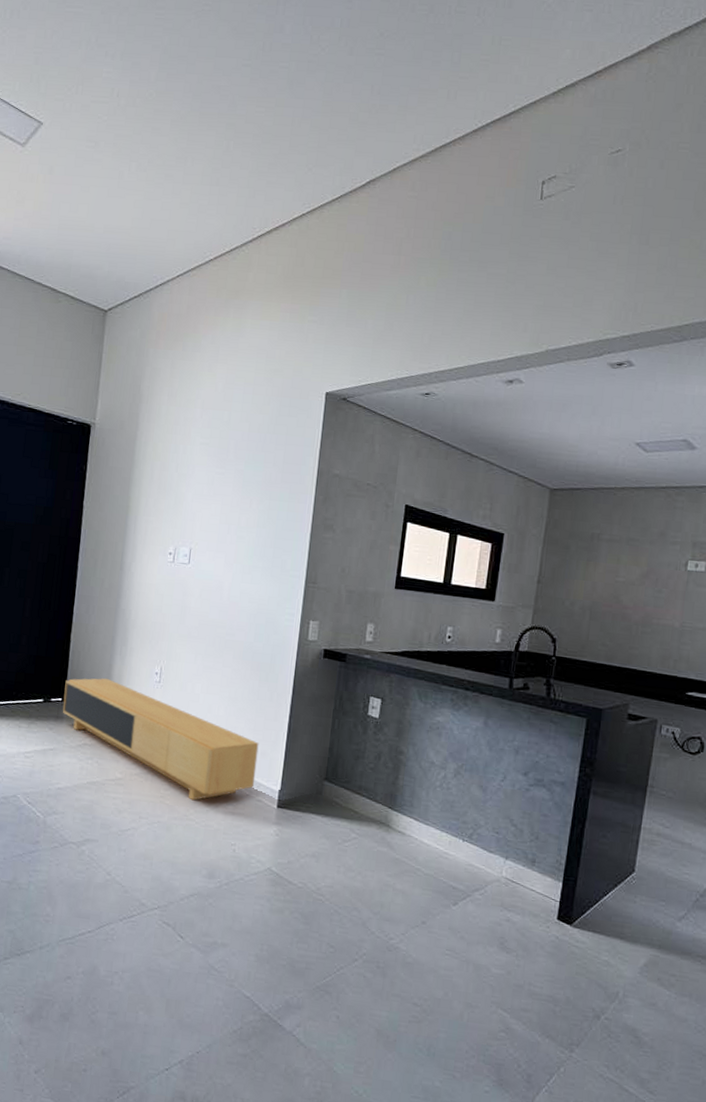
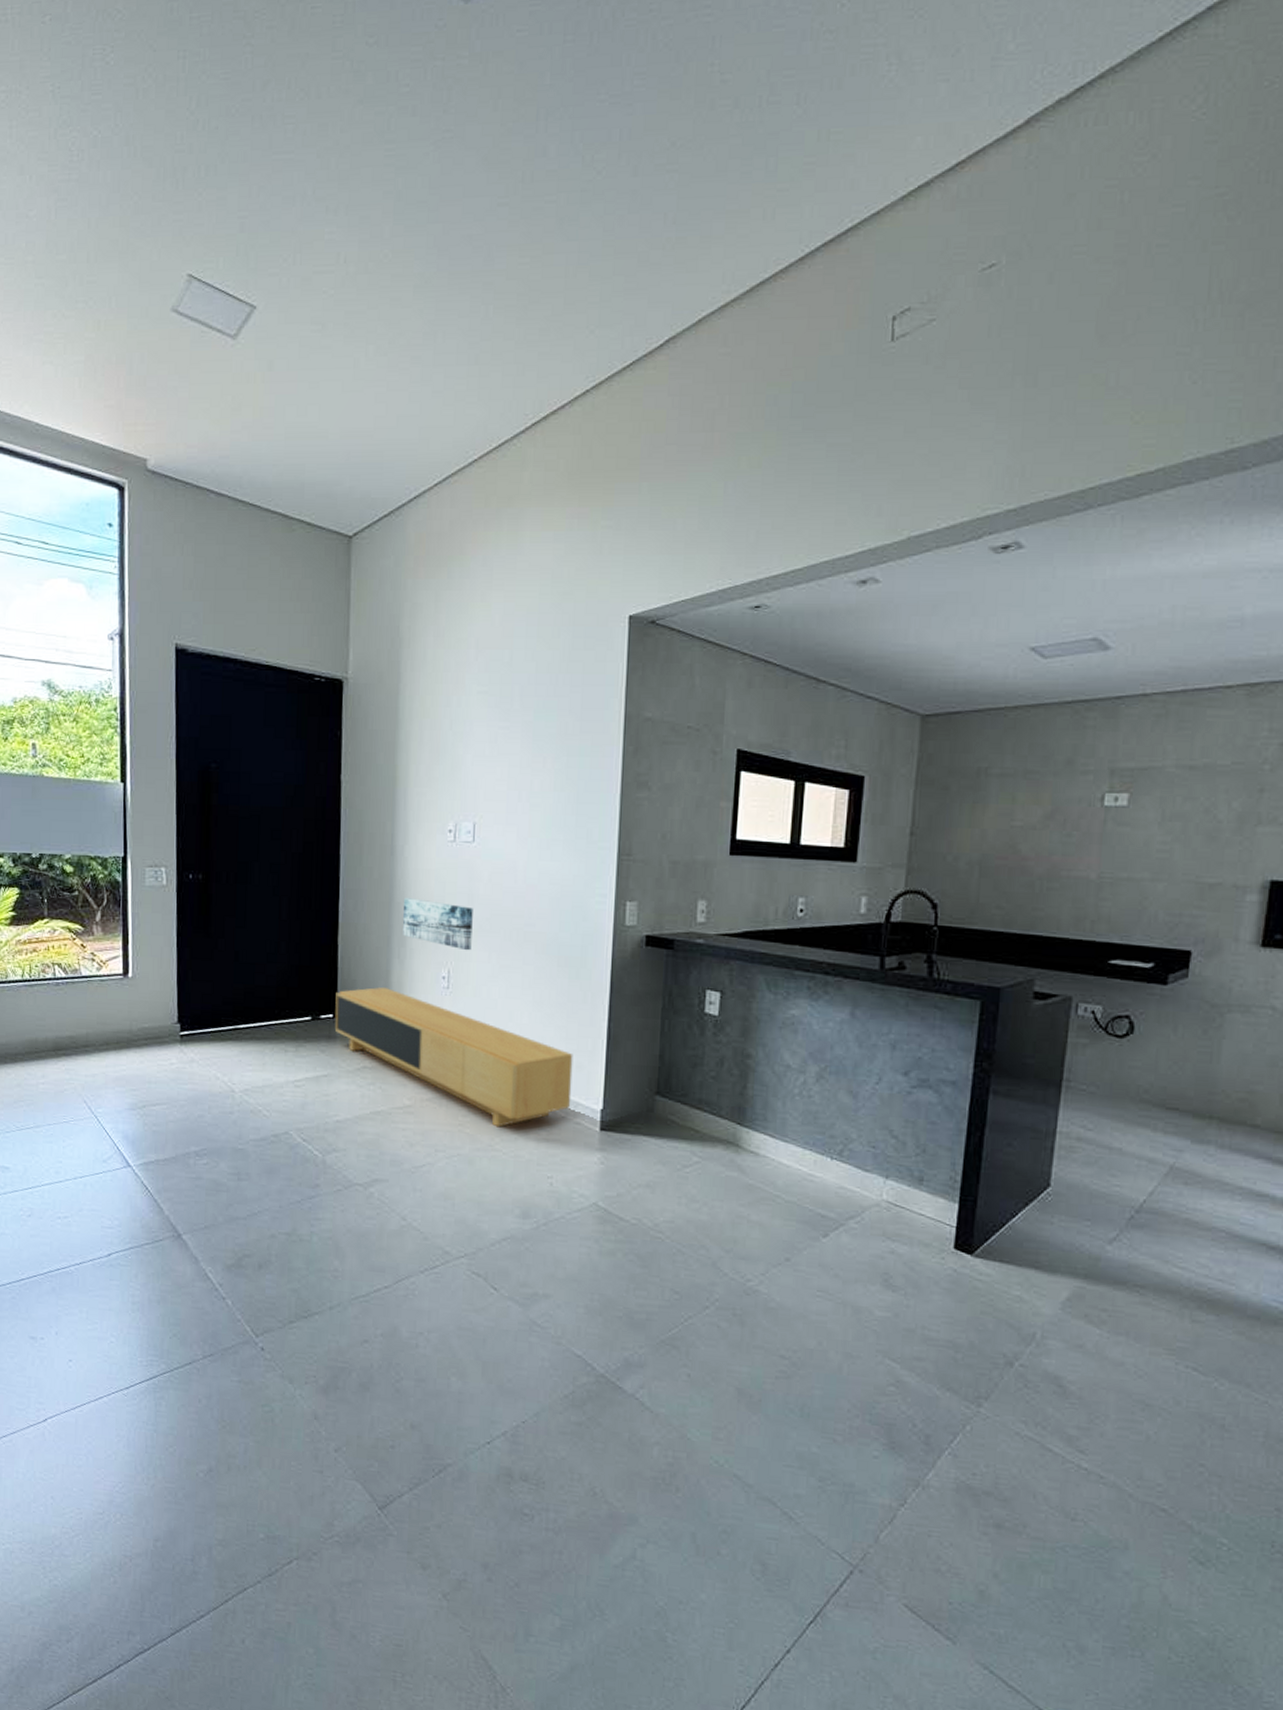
wall art: none [125,606,185,653] -> present [403,898,473,951]

